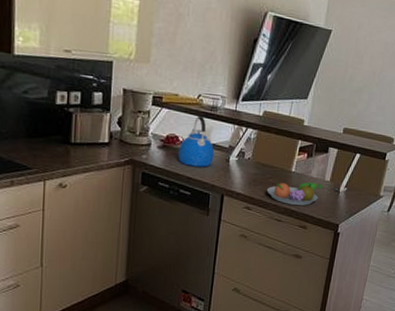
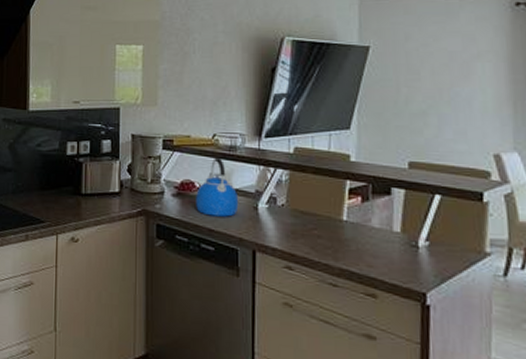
fruit bowl: present [266,182,323,206] -> none [311,233,392,266]

